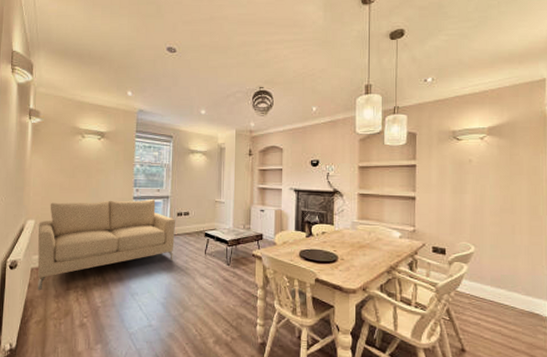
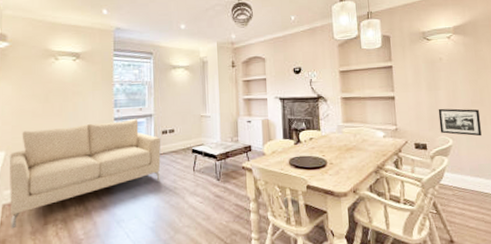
picture frame: none [462,213,508,246] -> present [438,108,482,136]

